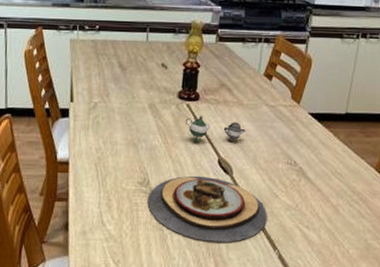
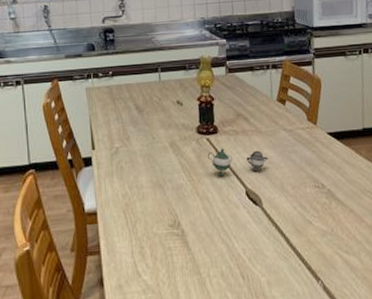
plate: present [147,175,267,242] -> none [180,210,305,281]

